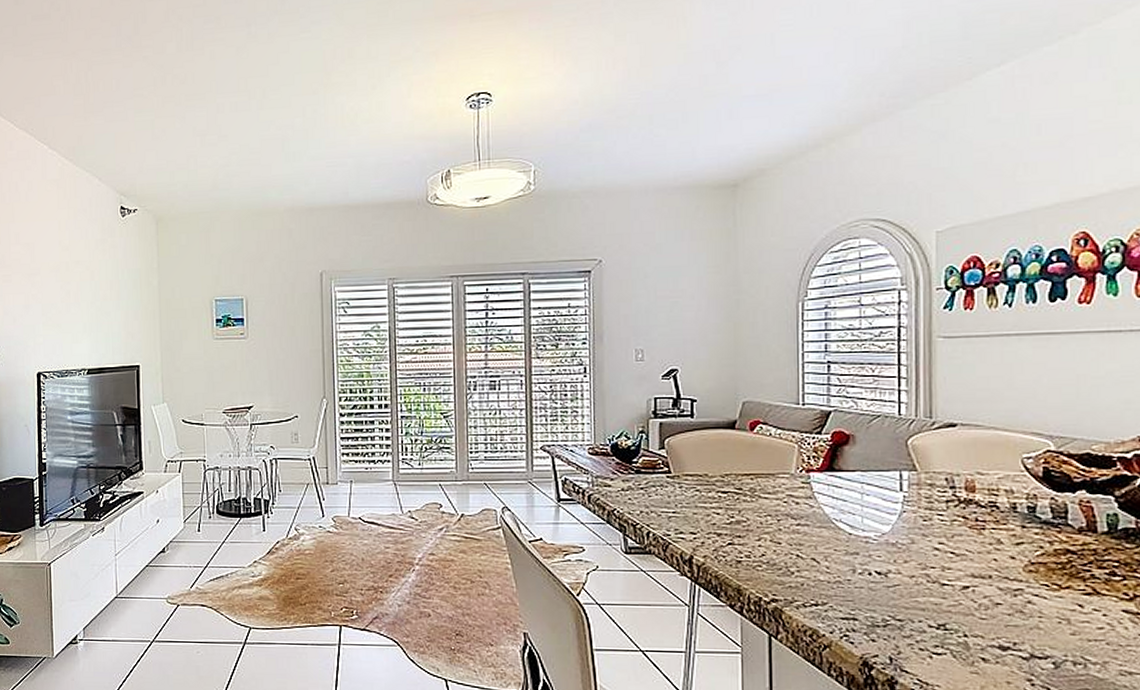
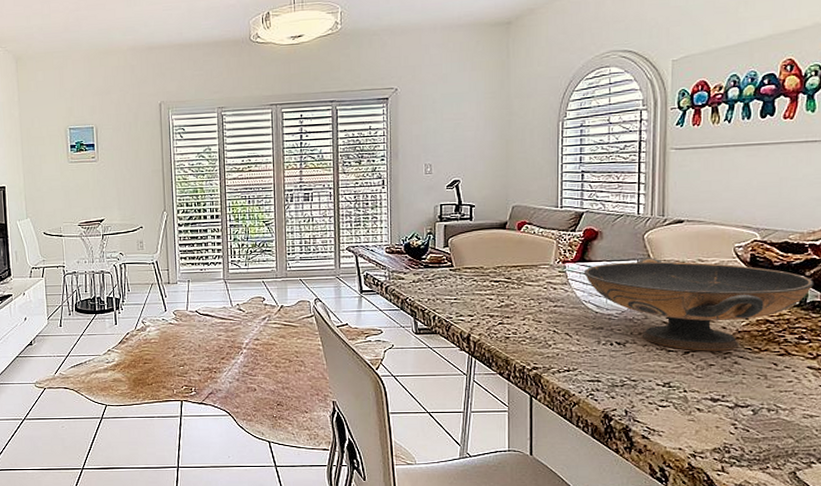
decorative bowl: none [832,468,1127,587] -> present [583,258,814,351]

